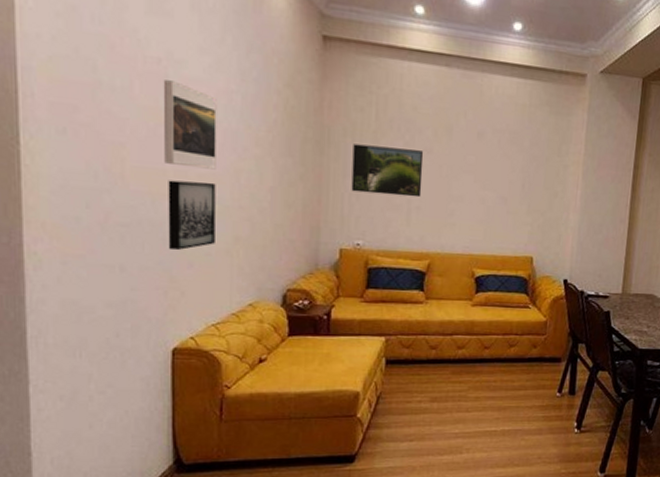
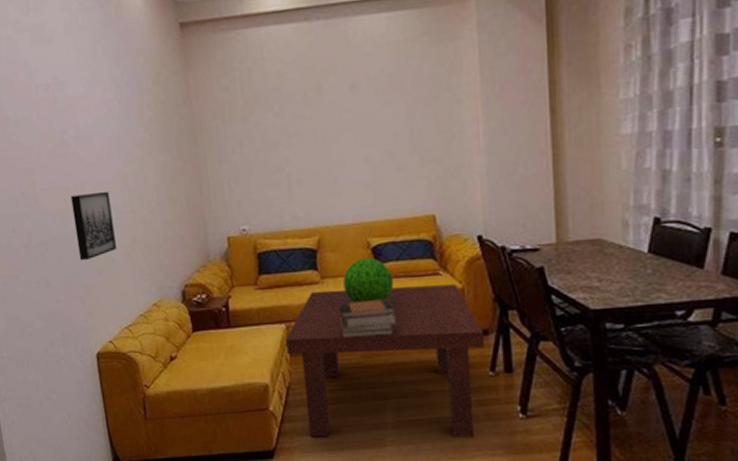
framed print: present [163,80,217,170] -> none [53,102,107,181]
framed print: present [351,144,424,198] -> none [224,119,300,176]
coffee table: none [383,310,558,447] -> present [286,284,485,438]
book stack: none [437,323,488,356] -> present [337,299,397,337]
decorative sphere: none [445,285,491,325] -> present [343,258,394,303]

